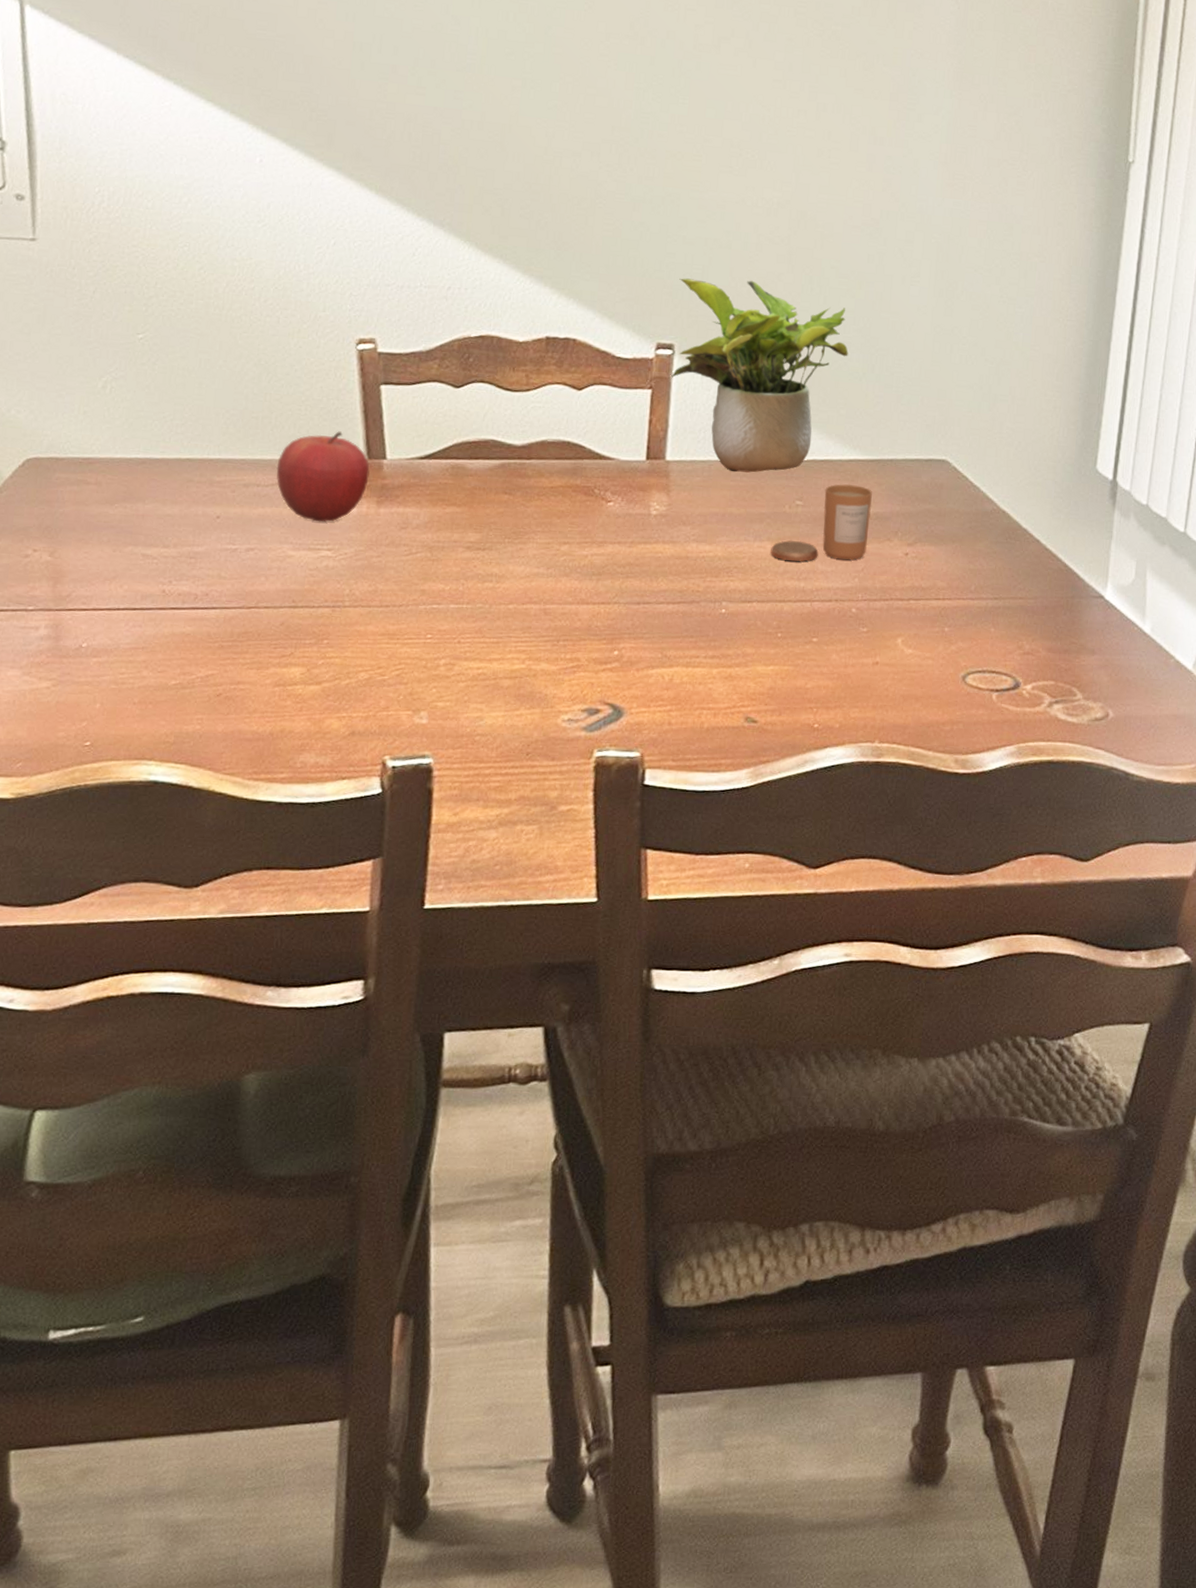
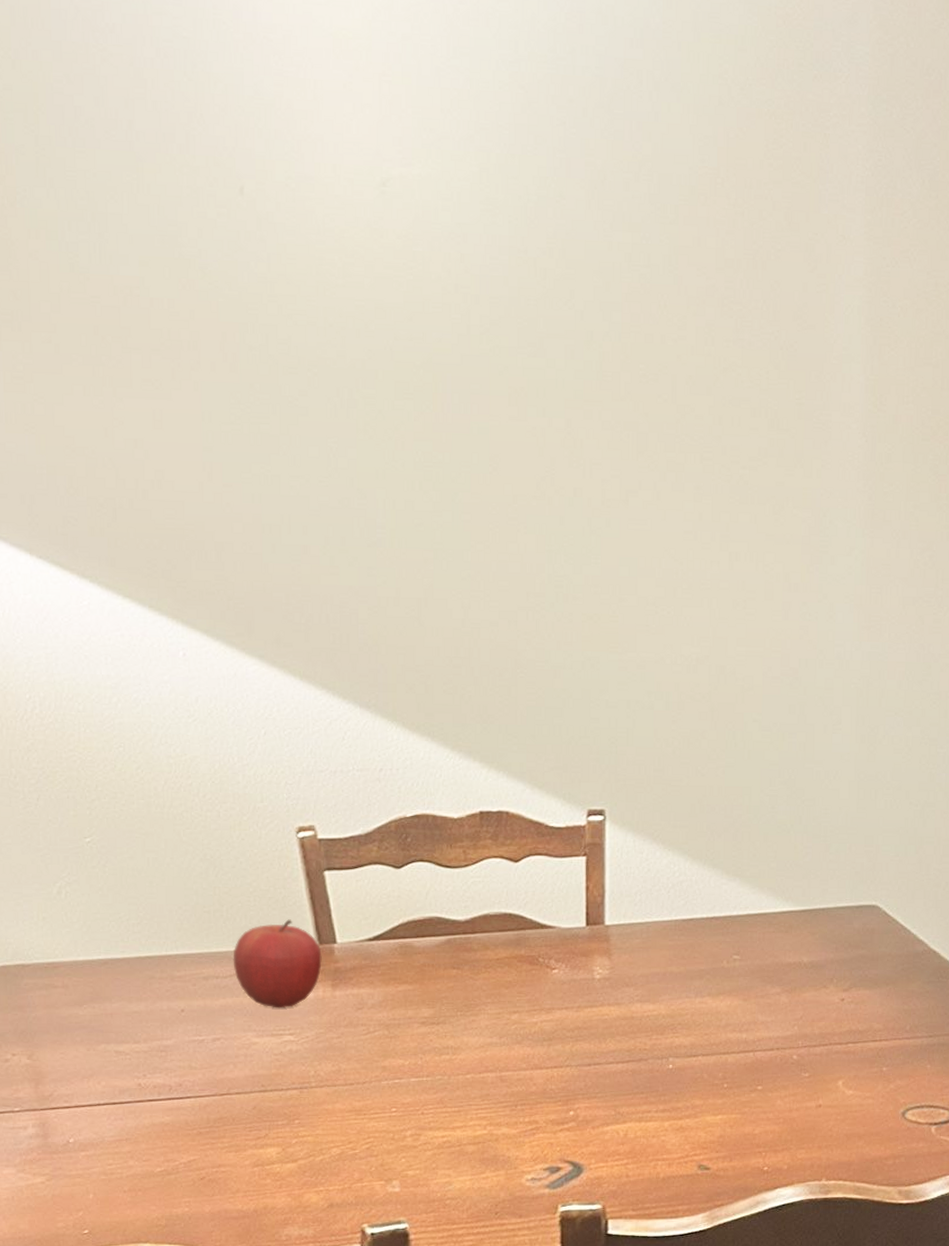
potted plant: present [669,278,849,473] -> none [602,740,775,931]
candle: present [770,484,872,562] -> none [712,935,807,1014]

